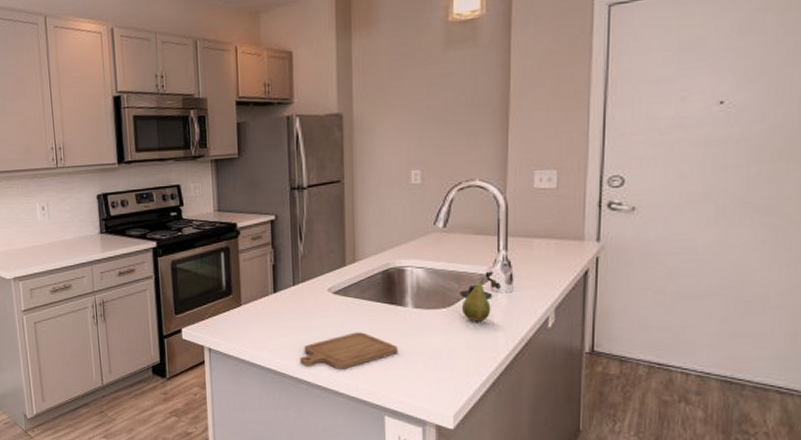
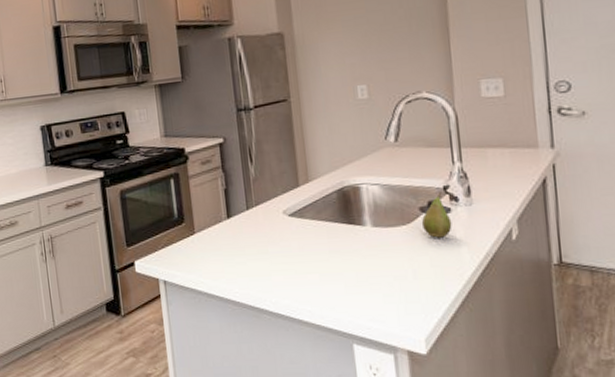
chopping board: present [300,332,399,369] -> none [259,255,362,296]

